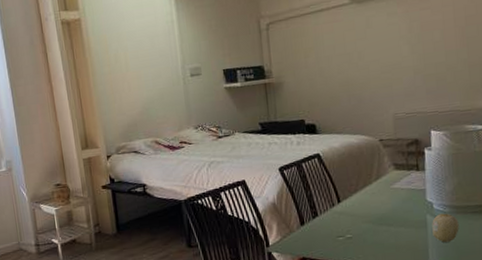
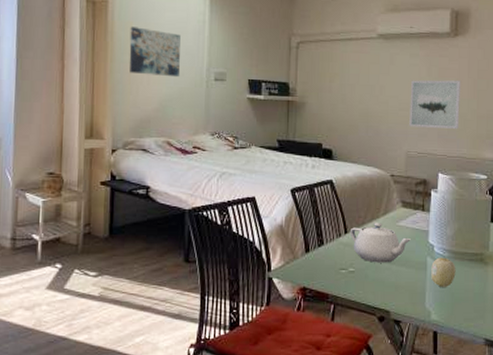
wall art: none [105,38,158,83] -> present [129,27,181,78]
teapot: none [342,188,407,227] -> present [349,222,411,263]
wall art: none [391,31,449,89] -> present [409,80,462,129]

